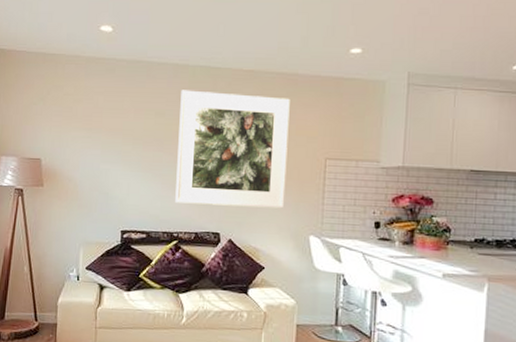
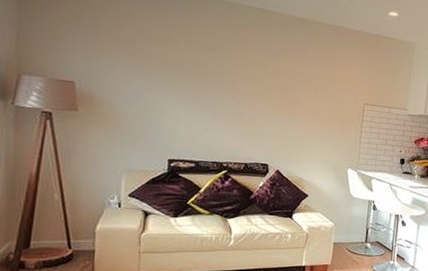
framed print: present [175,90,290,209] -> none [225,28,337,145]

